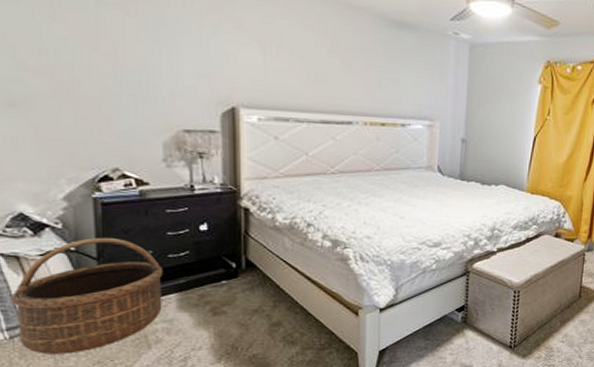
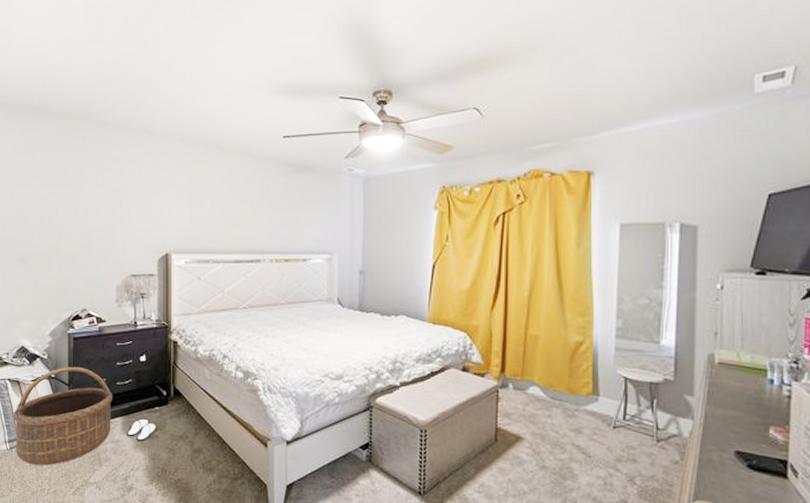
slippers: none [185,295,224,319] -> present [127,419,157,442]

